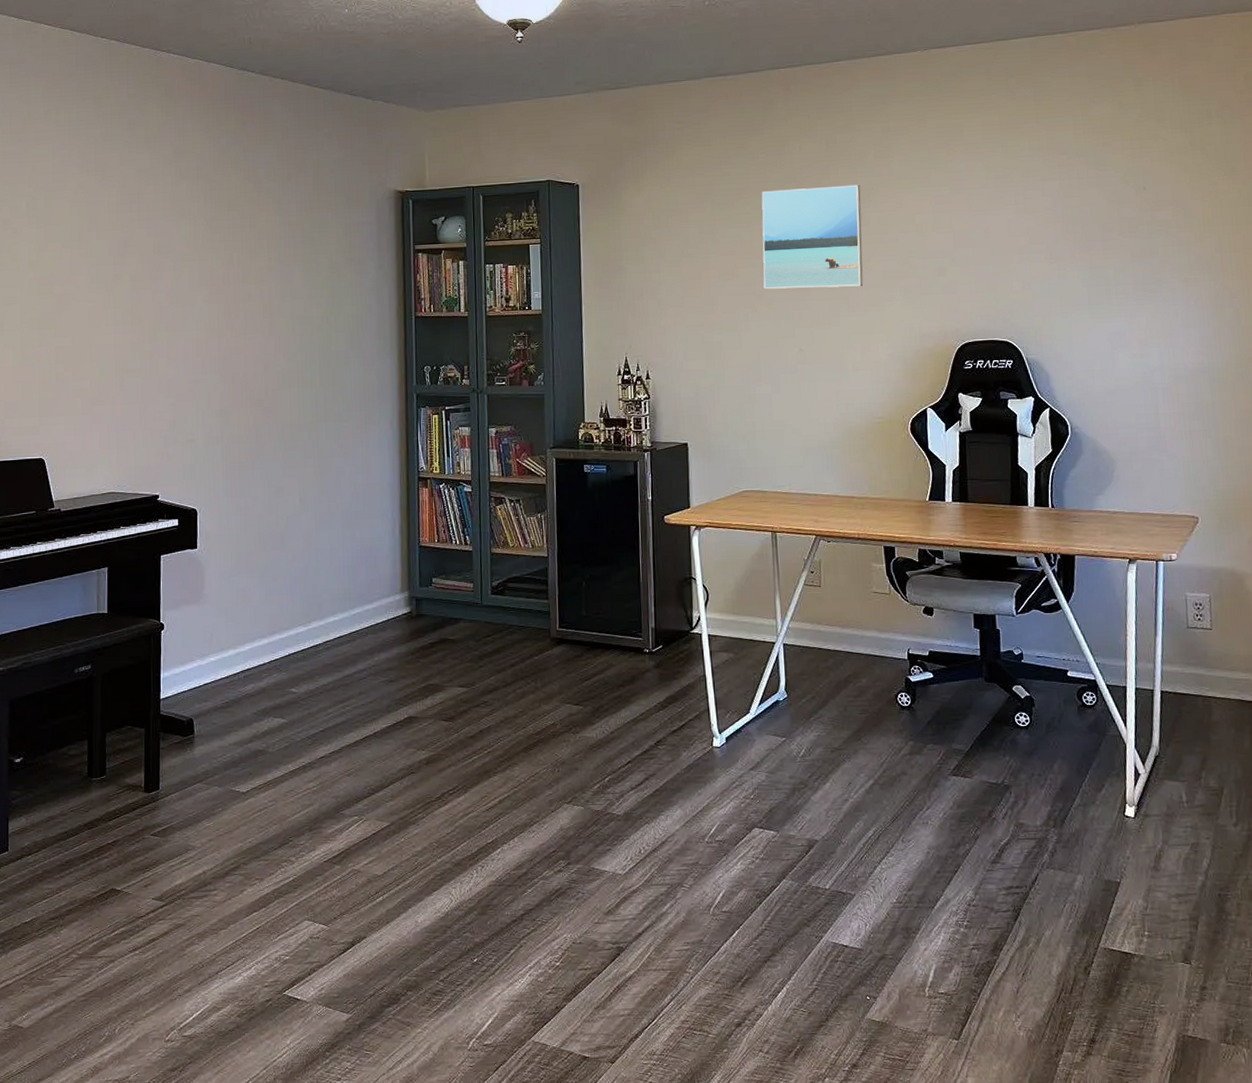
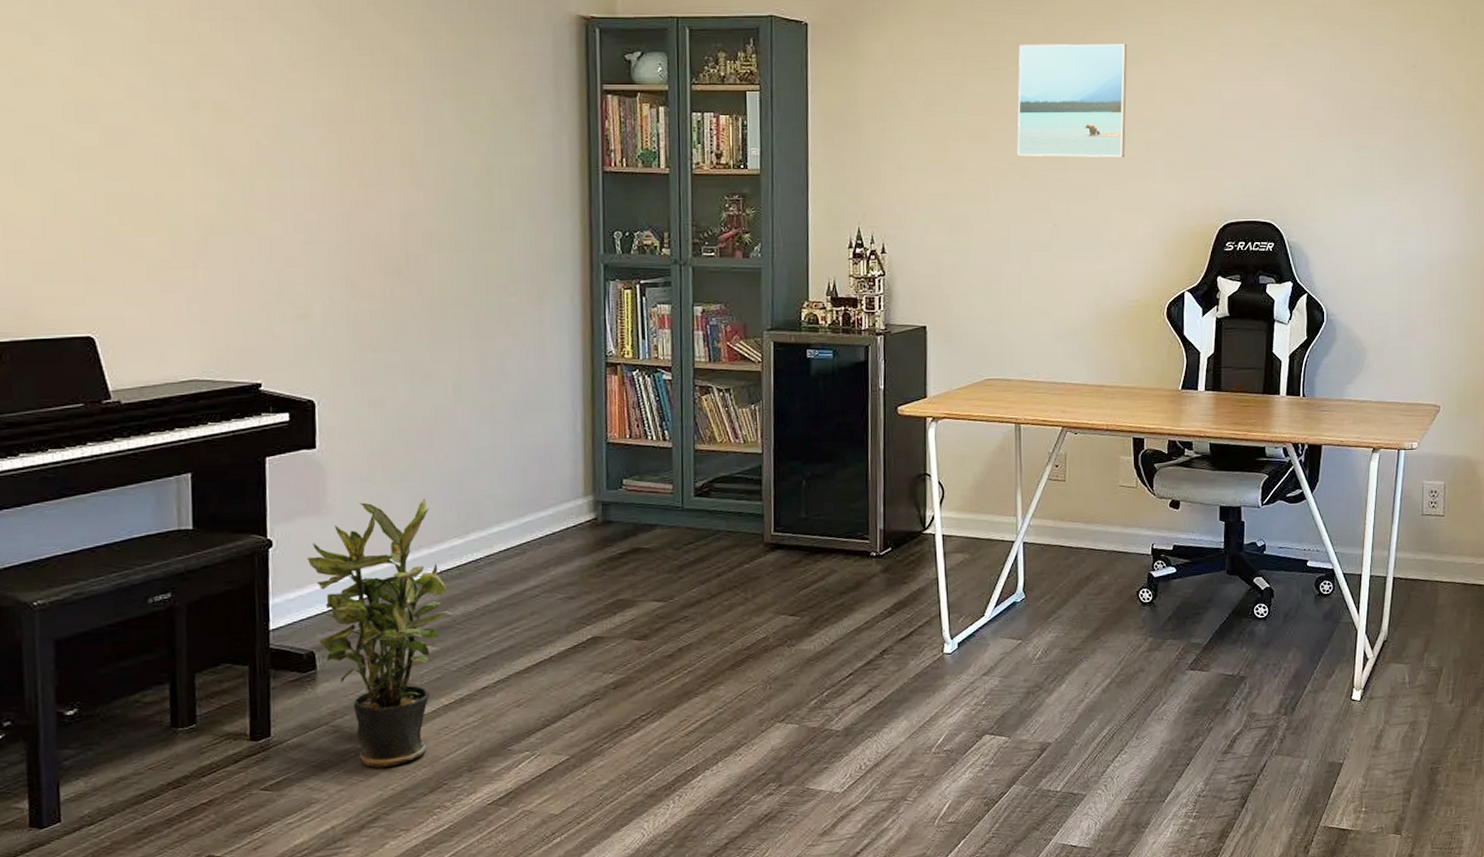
potted plant: none [189,591,294,823] -> present [308,498,448,769]

